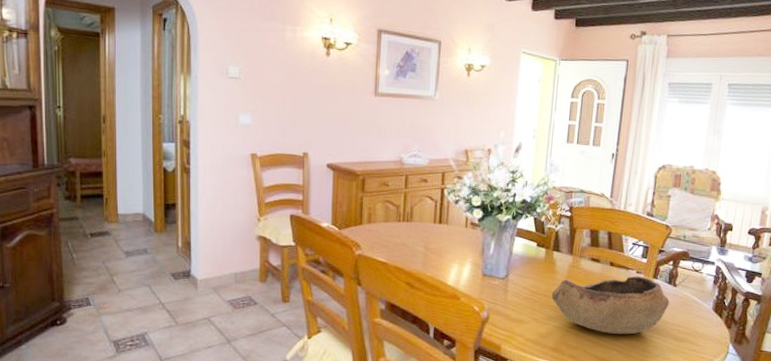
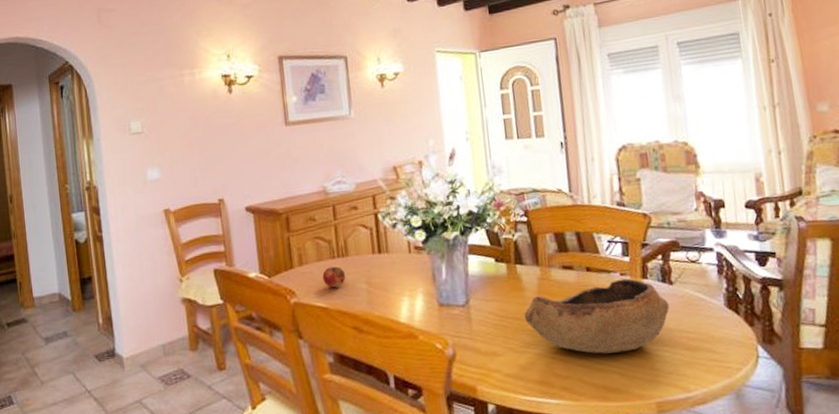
fruit: none [386,228,407,247] -> present [322,266,346,288]

